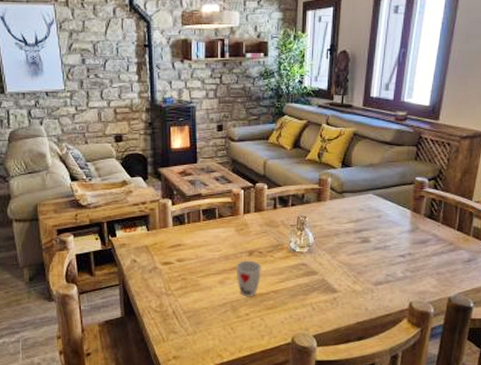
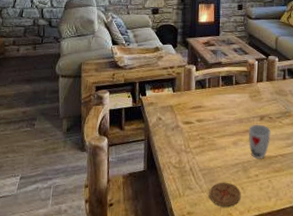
coaster: none [196,323,231,349] -> present [209,182,241,207]

